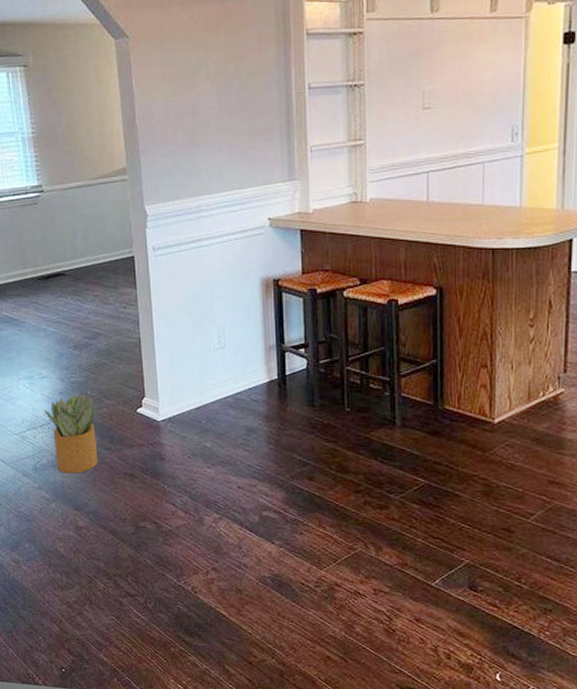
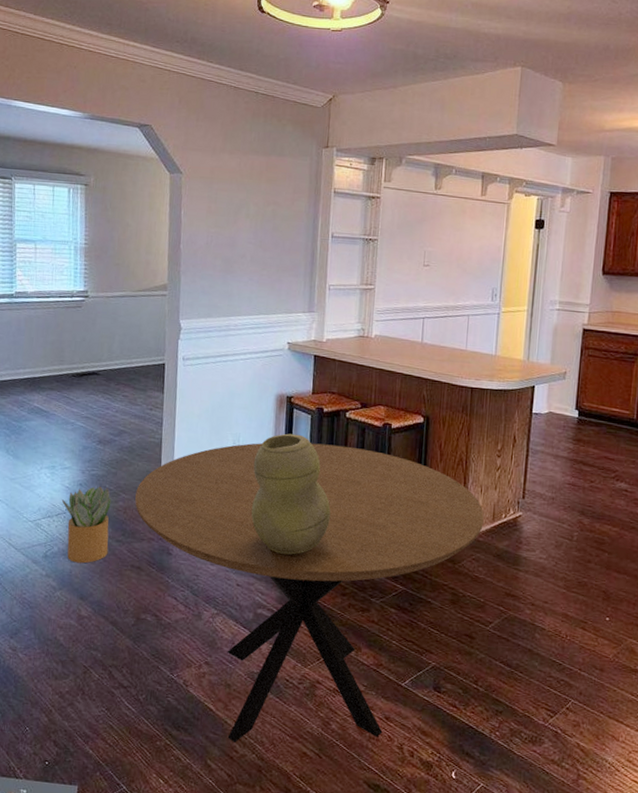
dining table: none [118,329,517,648] -> present [134,443,484,743]
vase: none [243,321,335,454] -> present [251,433,331,556]

